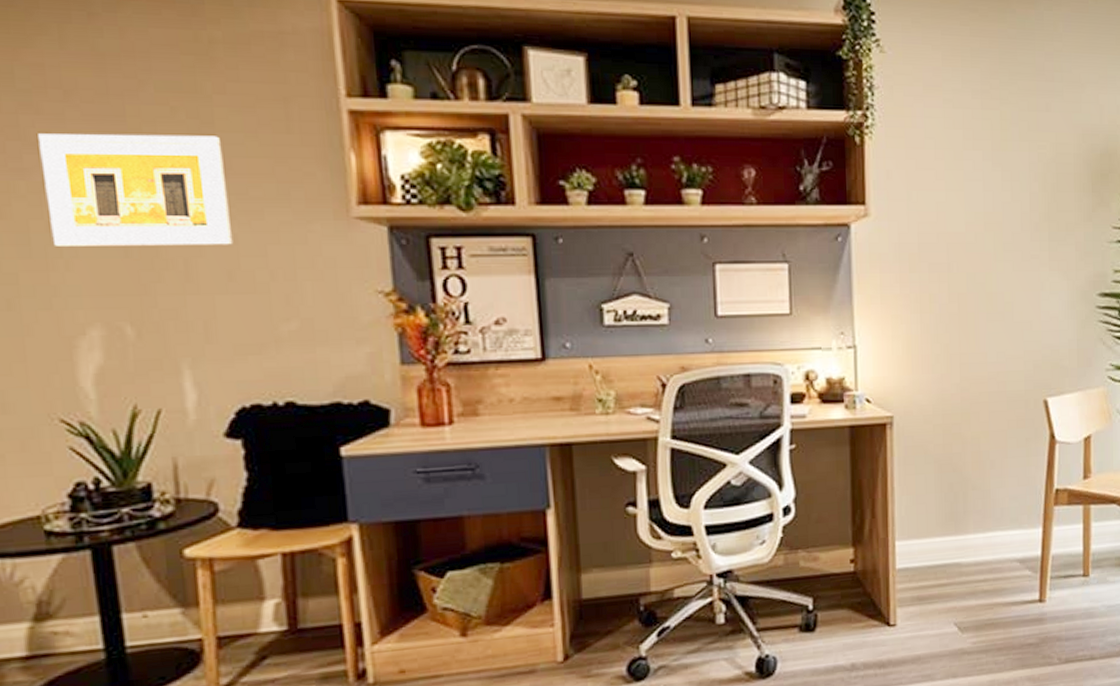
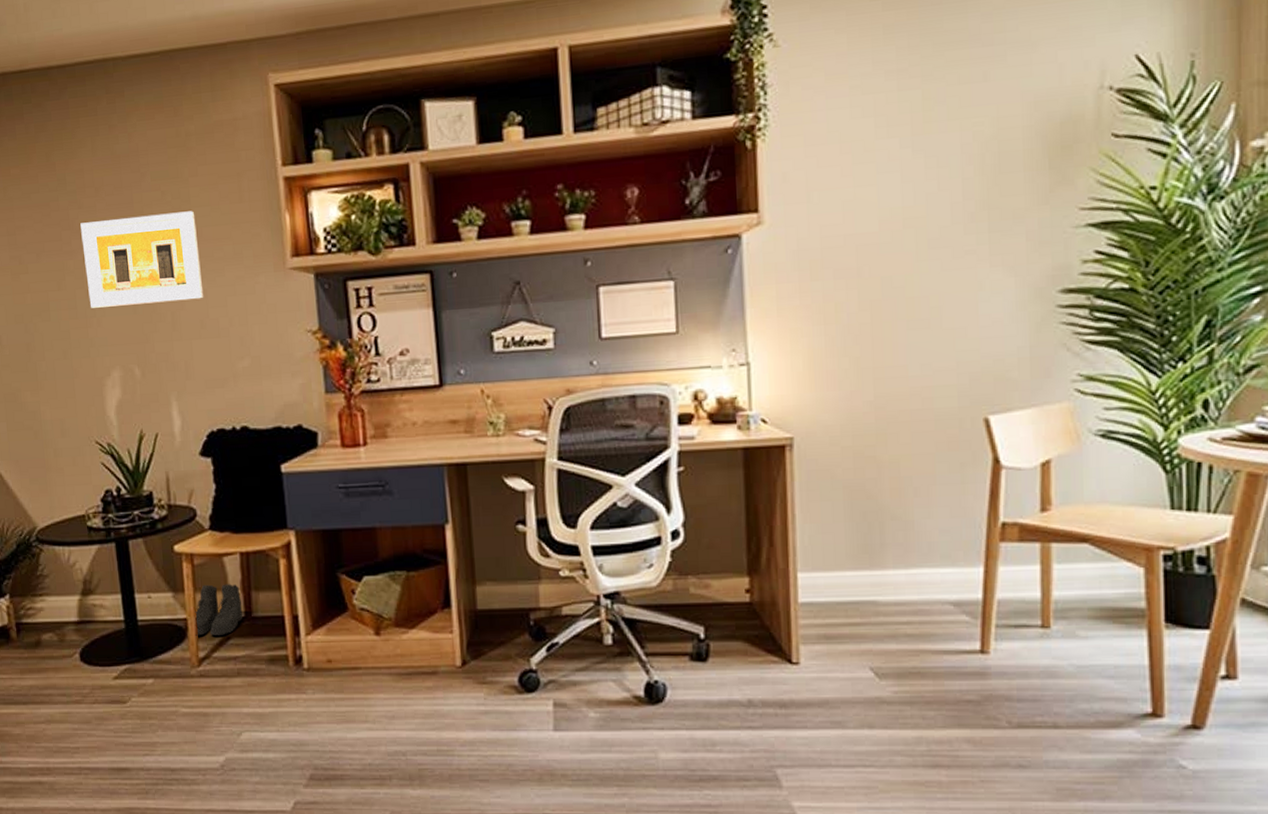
boots: none [215,591,285,659] -> present [195,584,243,636]

